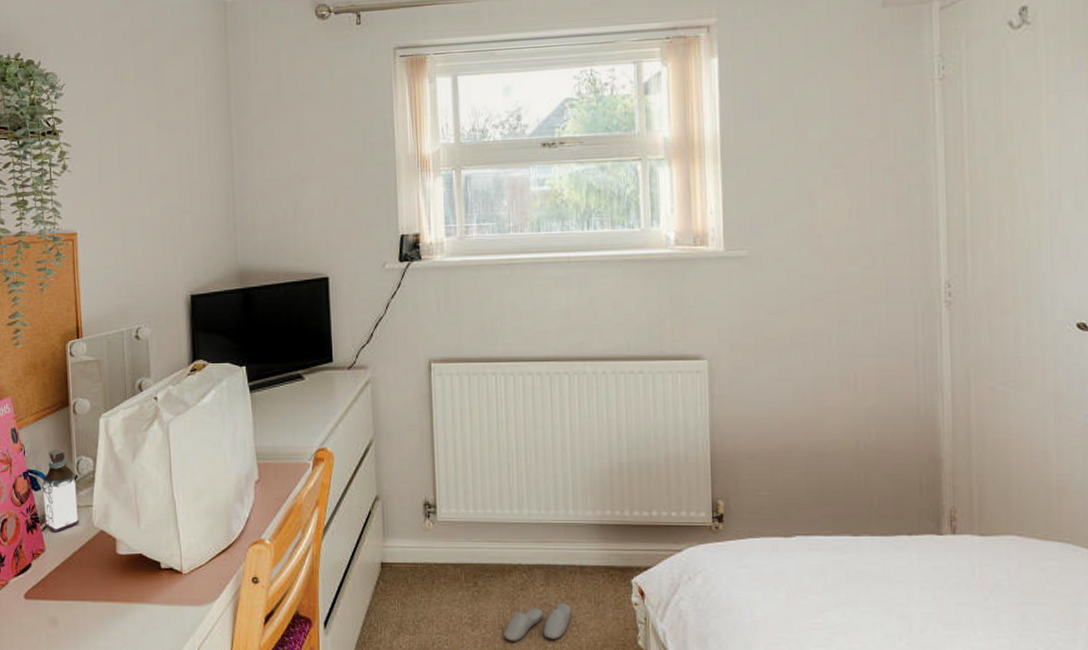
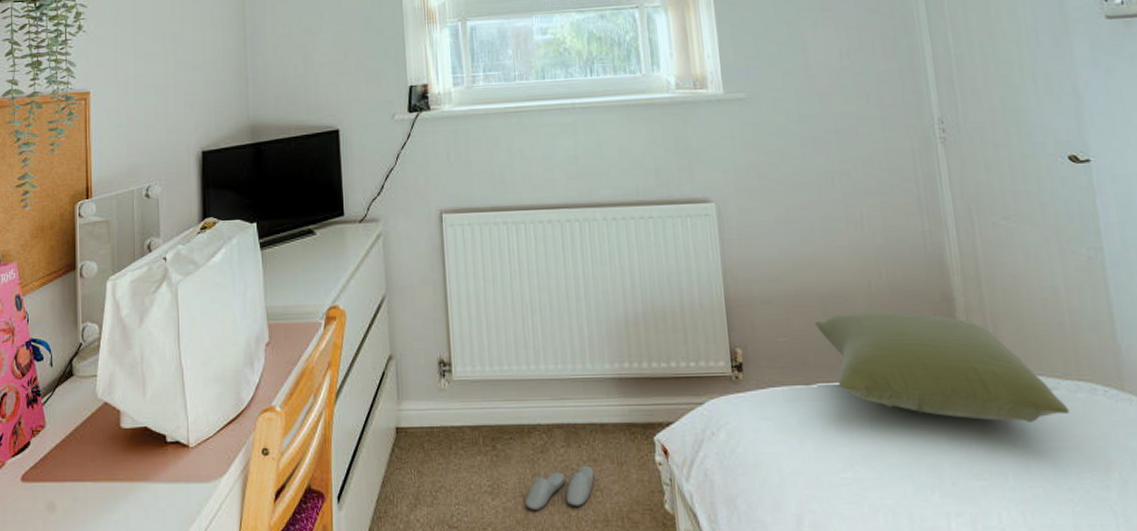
perfume bottle: present [42,448,79,533] -> none [45,315,83,406]
pillow: none [798,469,1046,579] -> present [814,311,1070,422]

